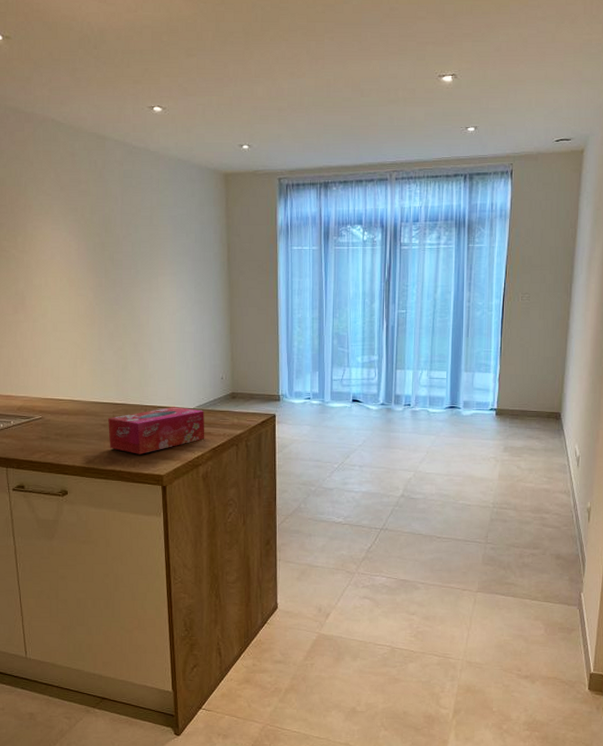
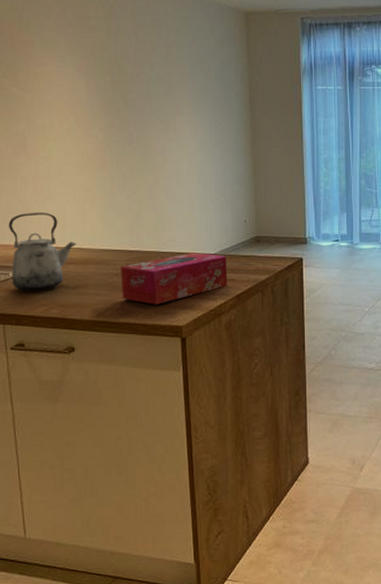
kettle: none [9,366,69,438] -> present [8,212,77,291]

